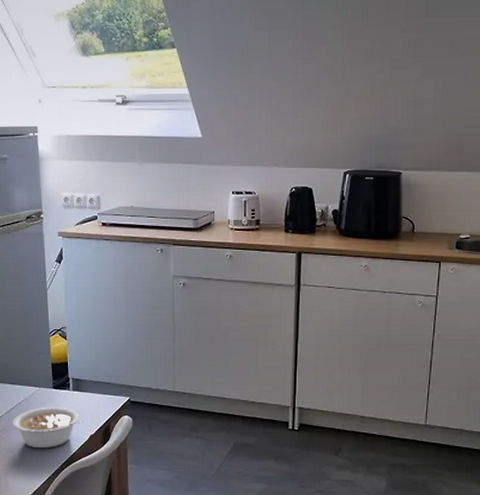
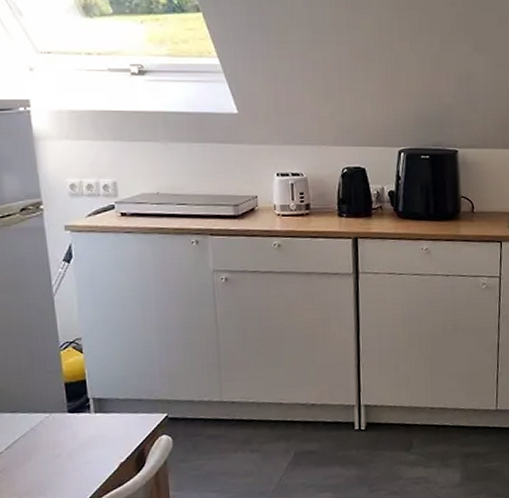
legume: present [13,407,84,449] -> none [16,434,111,487]

